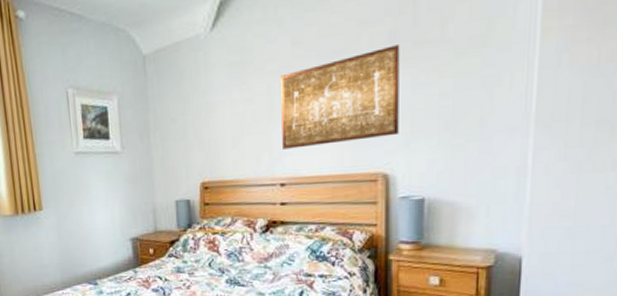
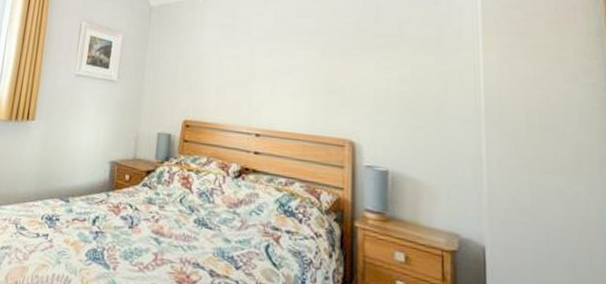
wall art: present [279,45,400,149] -> none [260,34,365,109]

